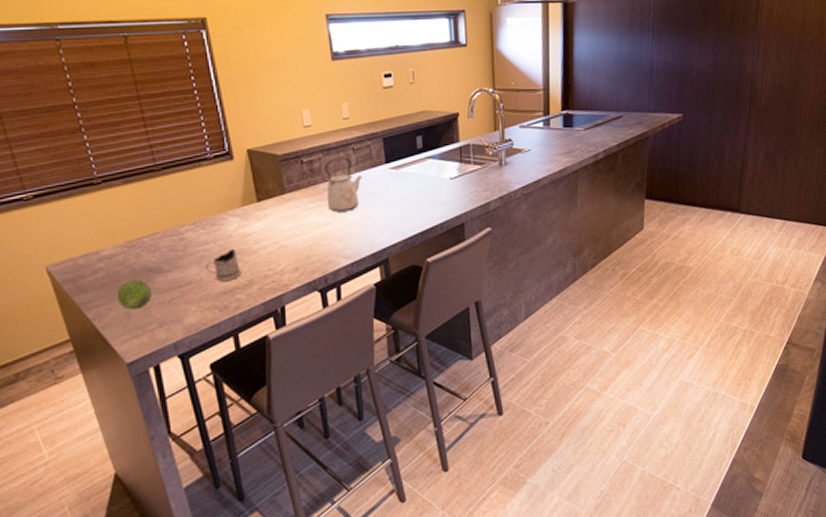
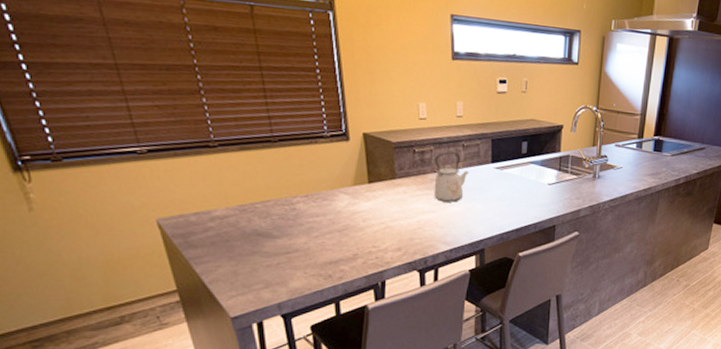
fruit: present [117,280,153,310] -> none [226,242,261,269]
tea glass holder: present [205,248,241,281] -> none [313,223,347,252]

